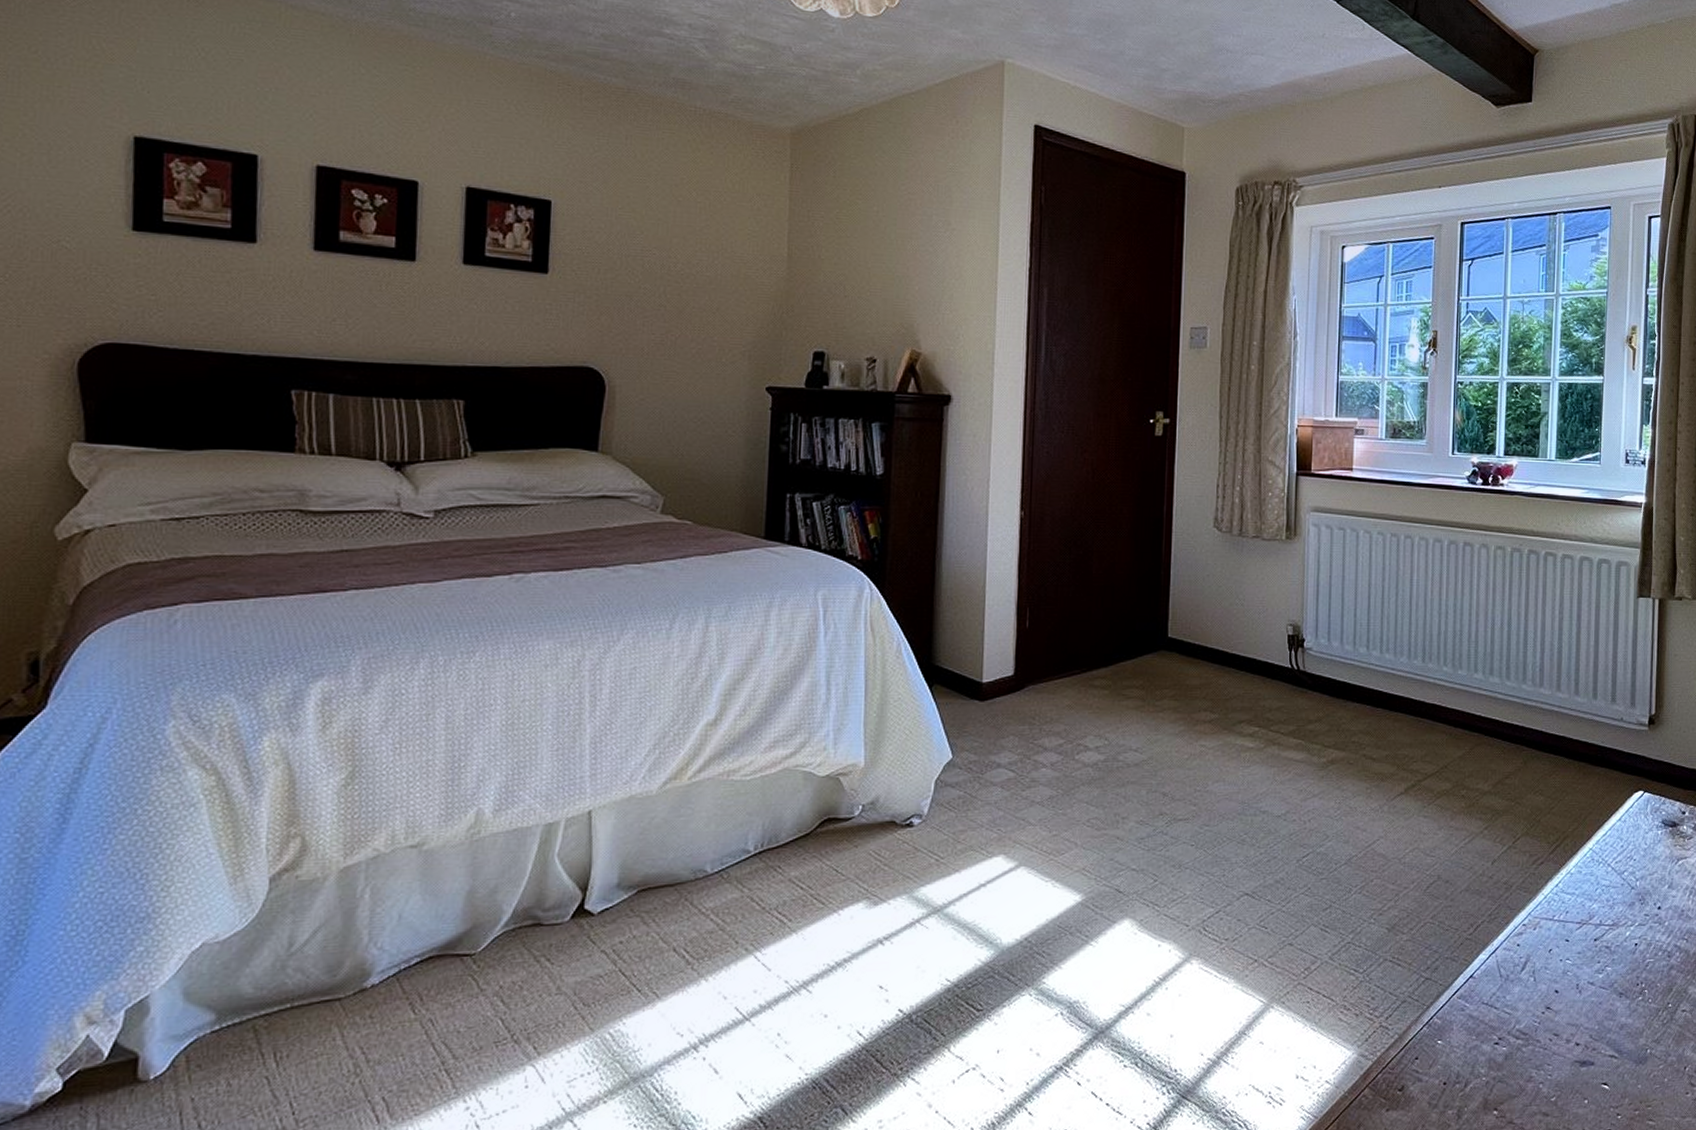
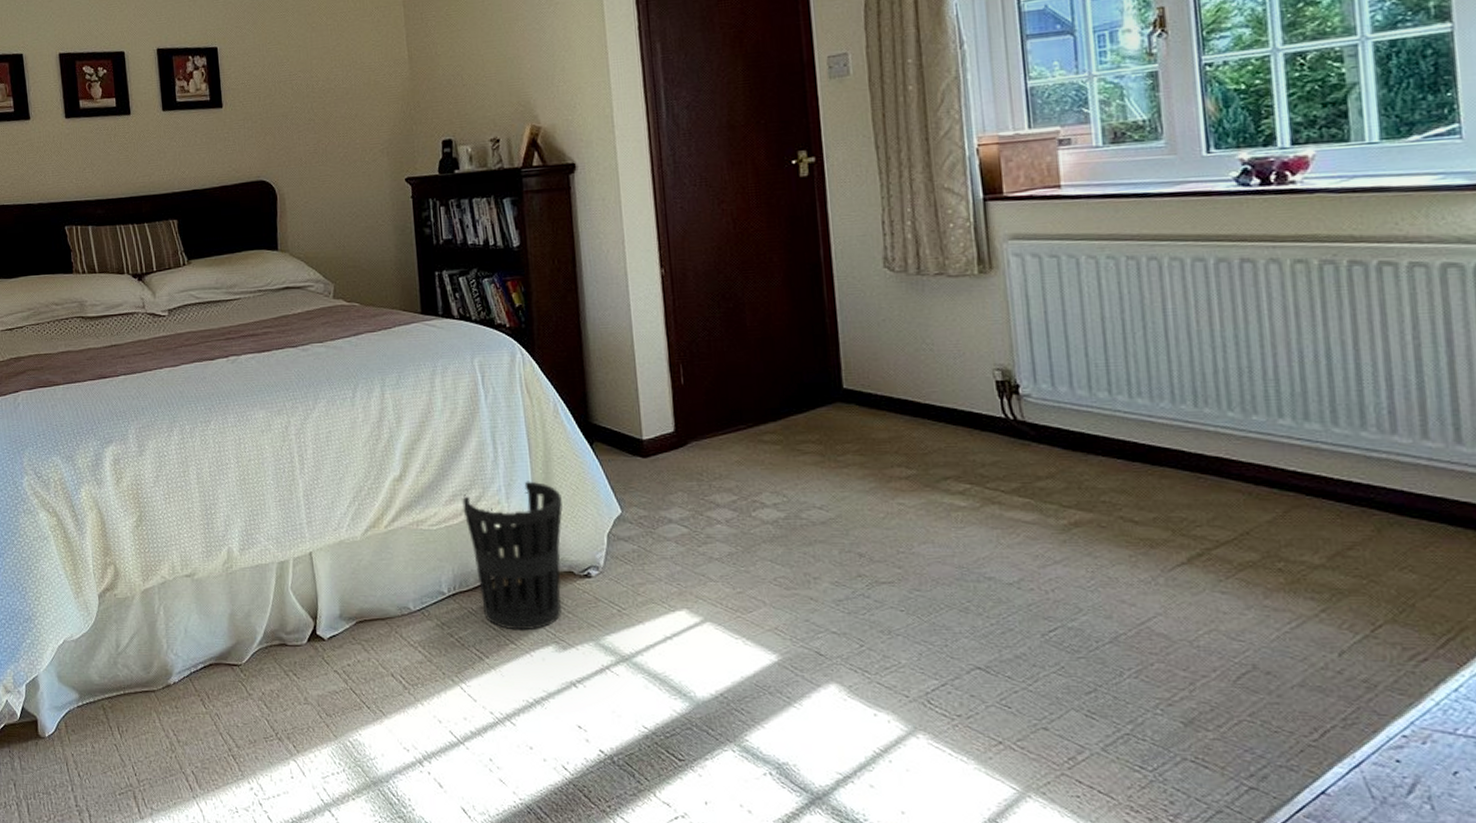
wastebasket: none [783,725,893,888] -> present [462,481,563,631]

